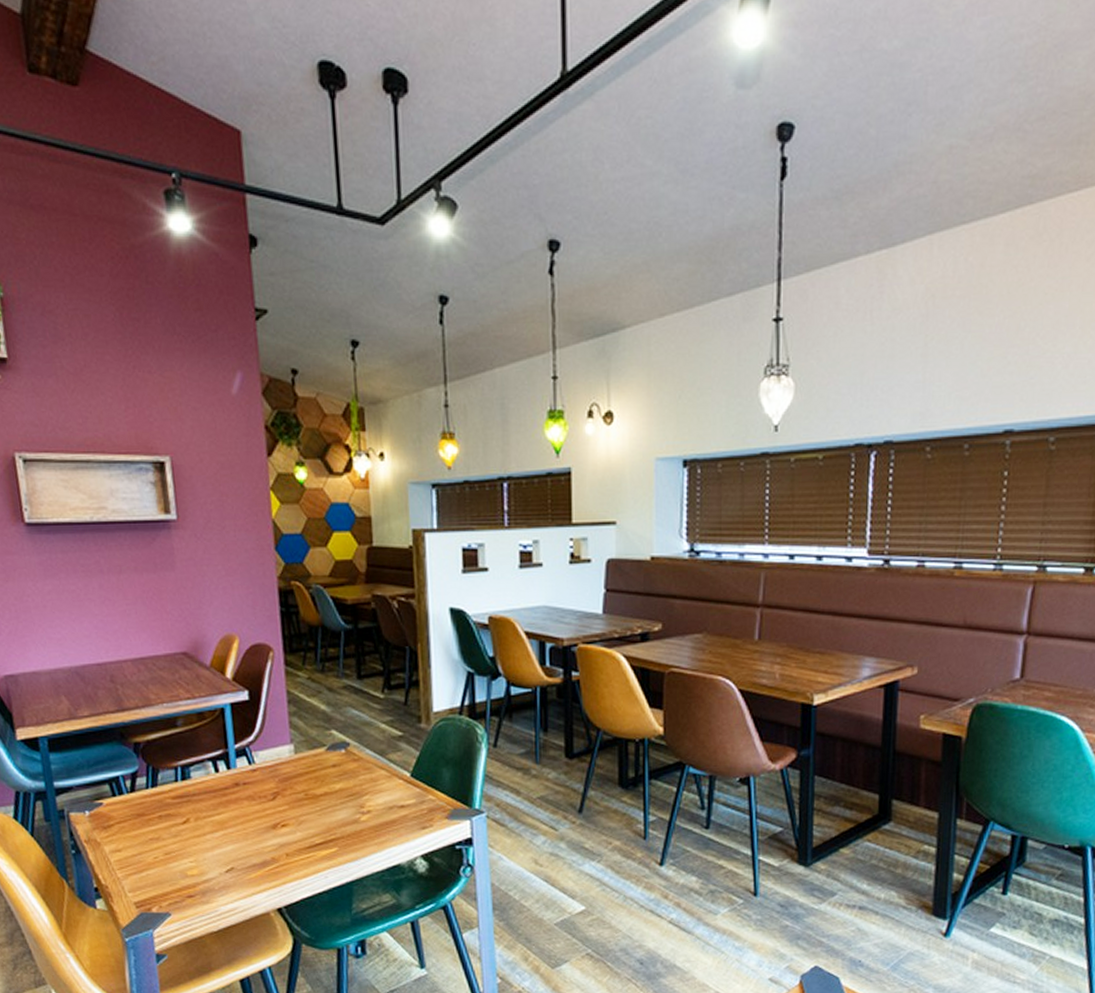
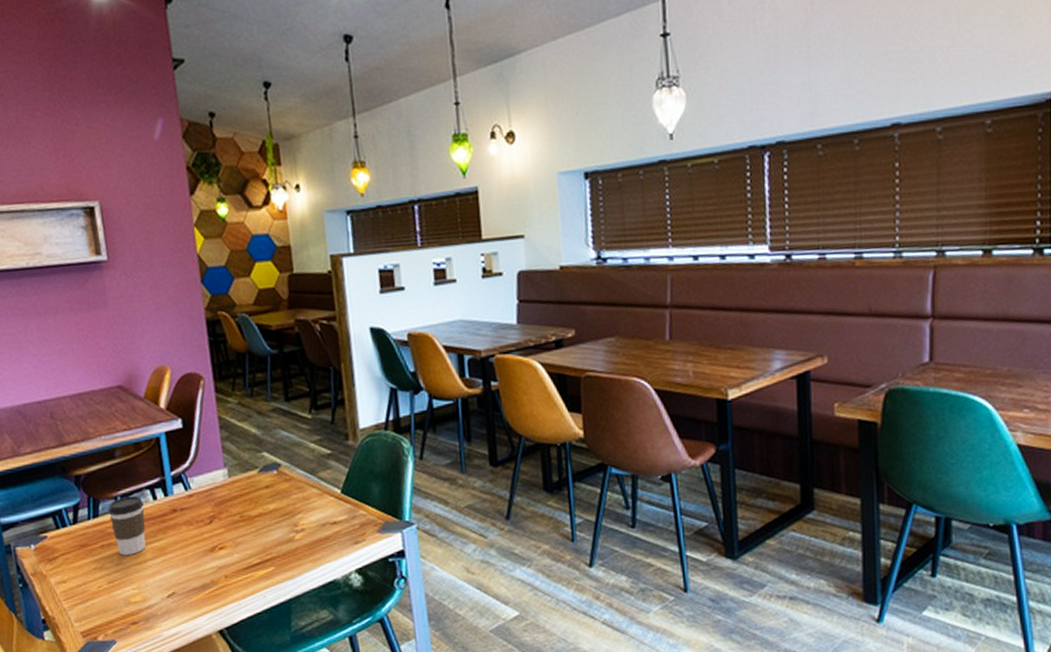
coffee cup: none [167,766,206,827] -> present [107,495,146,556]

